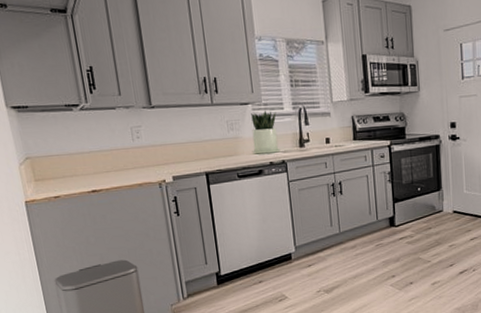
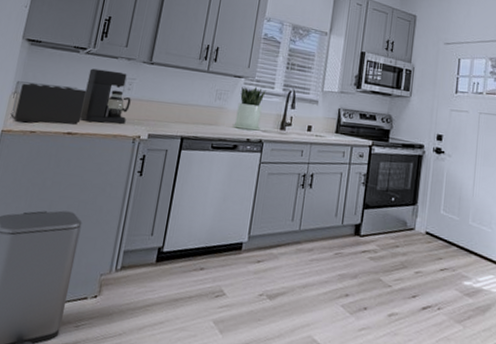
toaster: none [19,145,101,191] -> present [9,81,87,126]
coffee maker: none [90,122,146,178] -> present [80,68,131,125]

